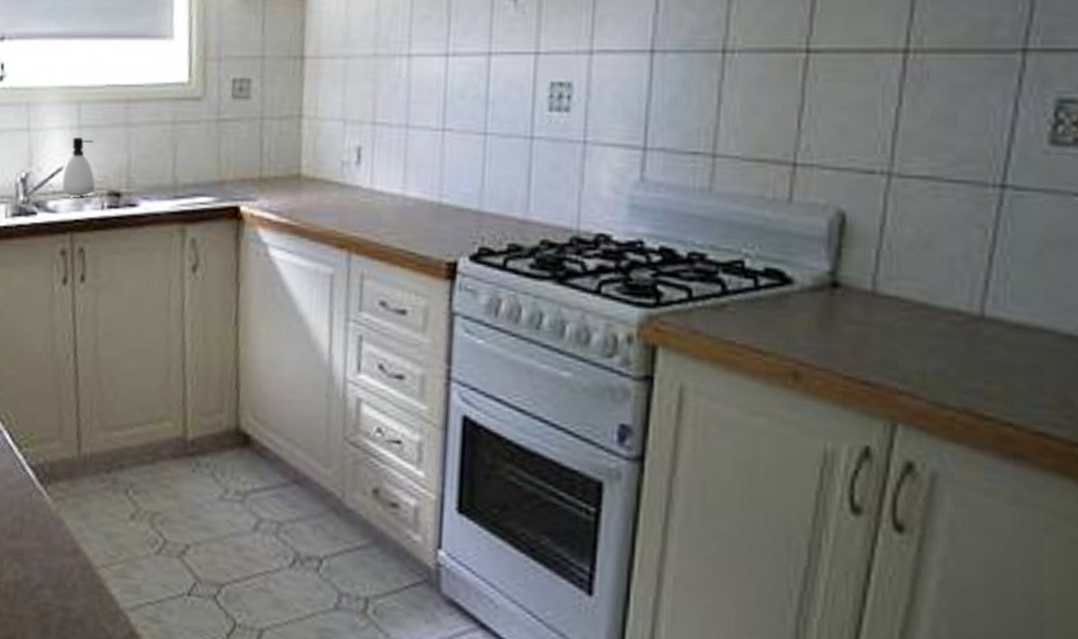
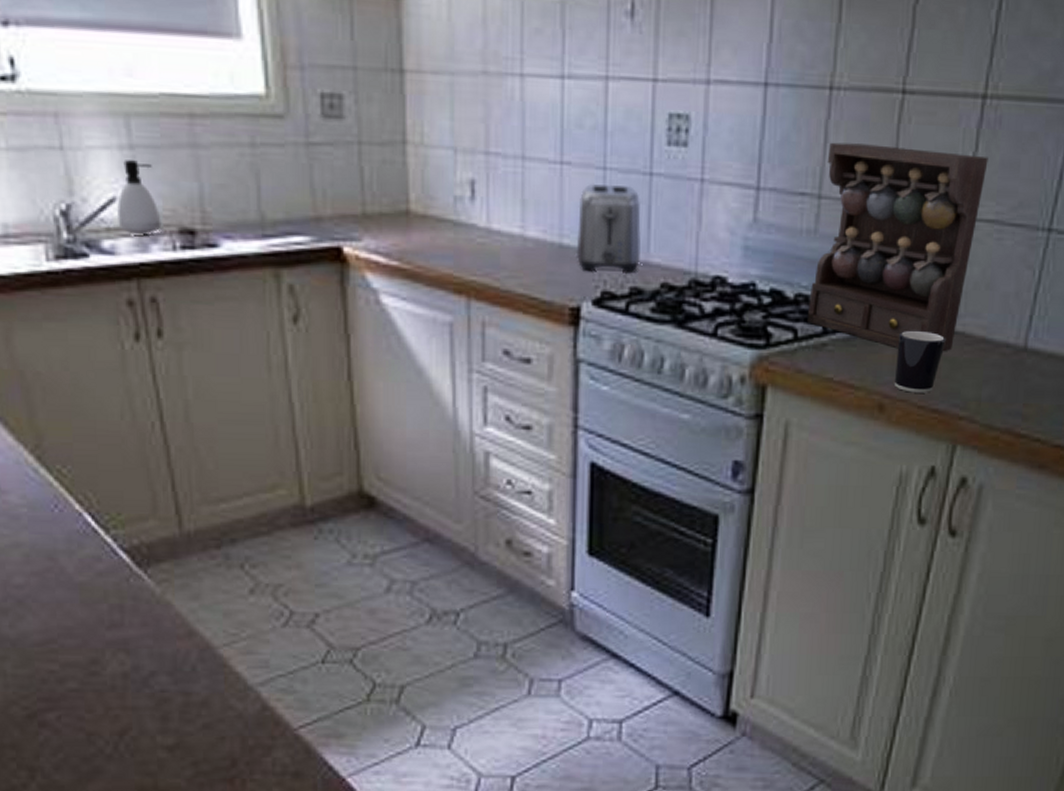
toaster: none [455,147,522,230] -> present [576,183,642,272]
spice rack: none [702,102,916,317] -> present [806,142,988,351]
mug: none [812,292,875,363] -> present [895,330,946,393]

